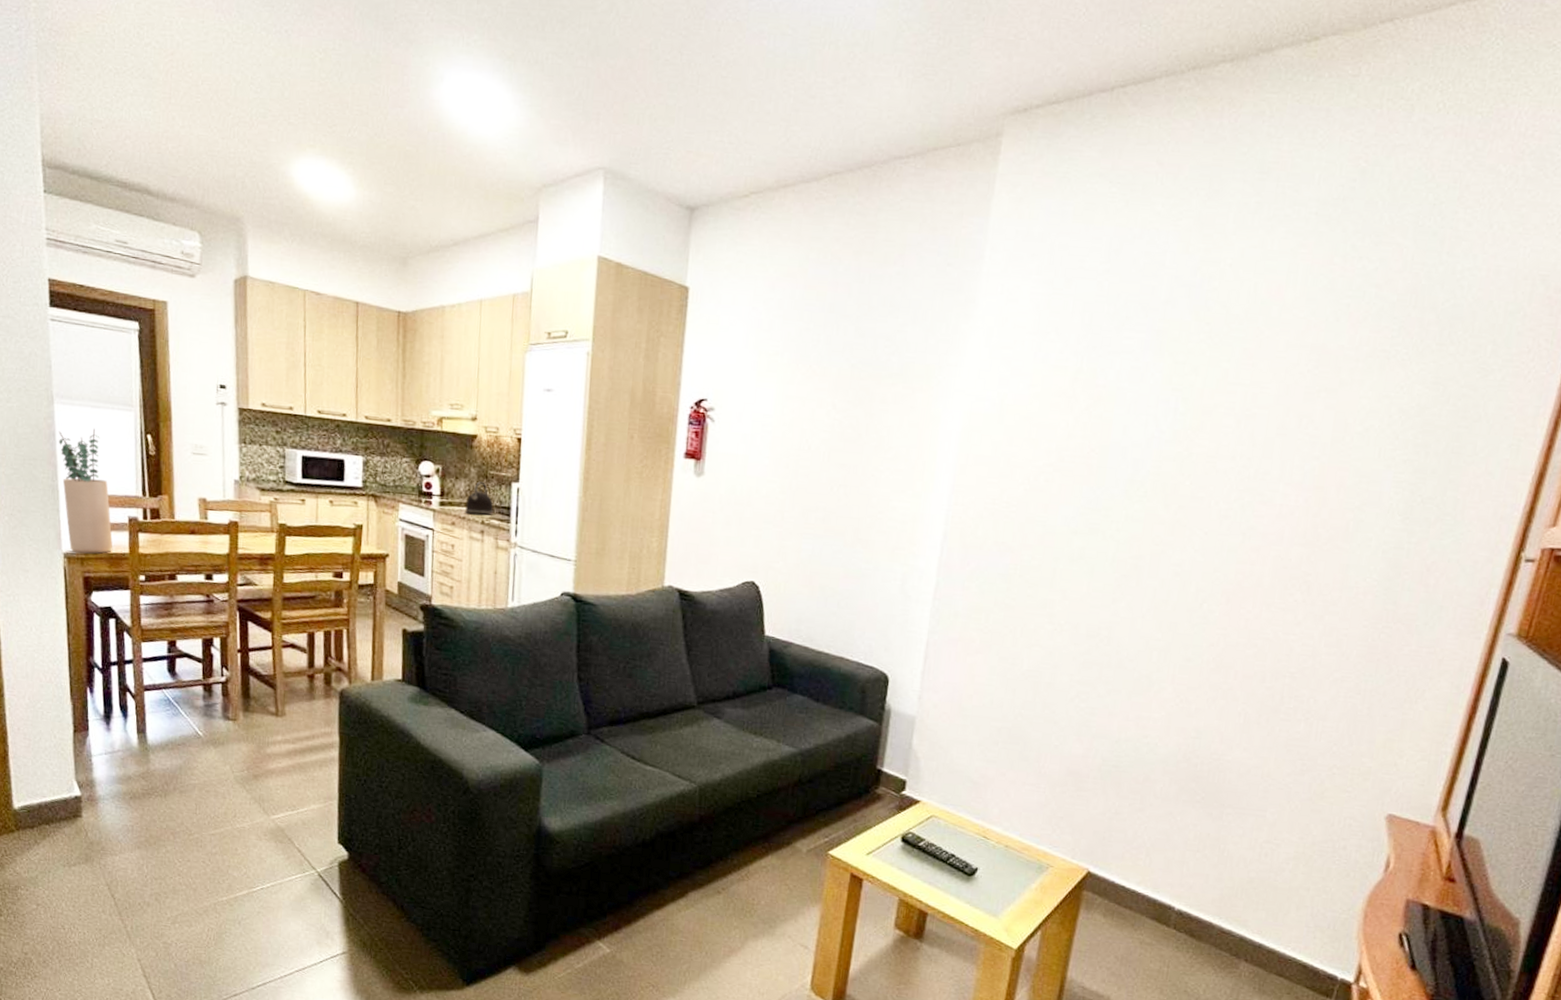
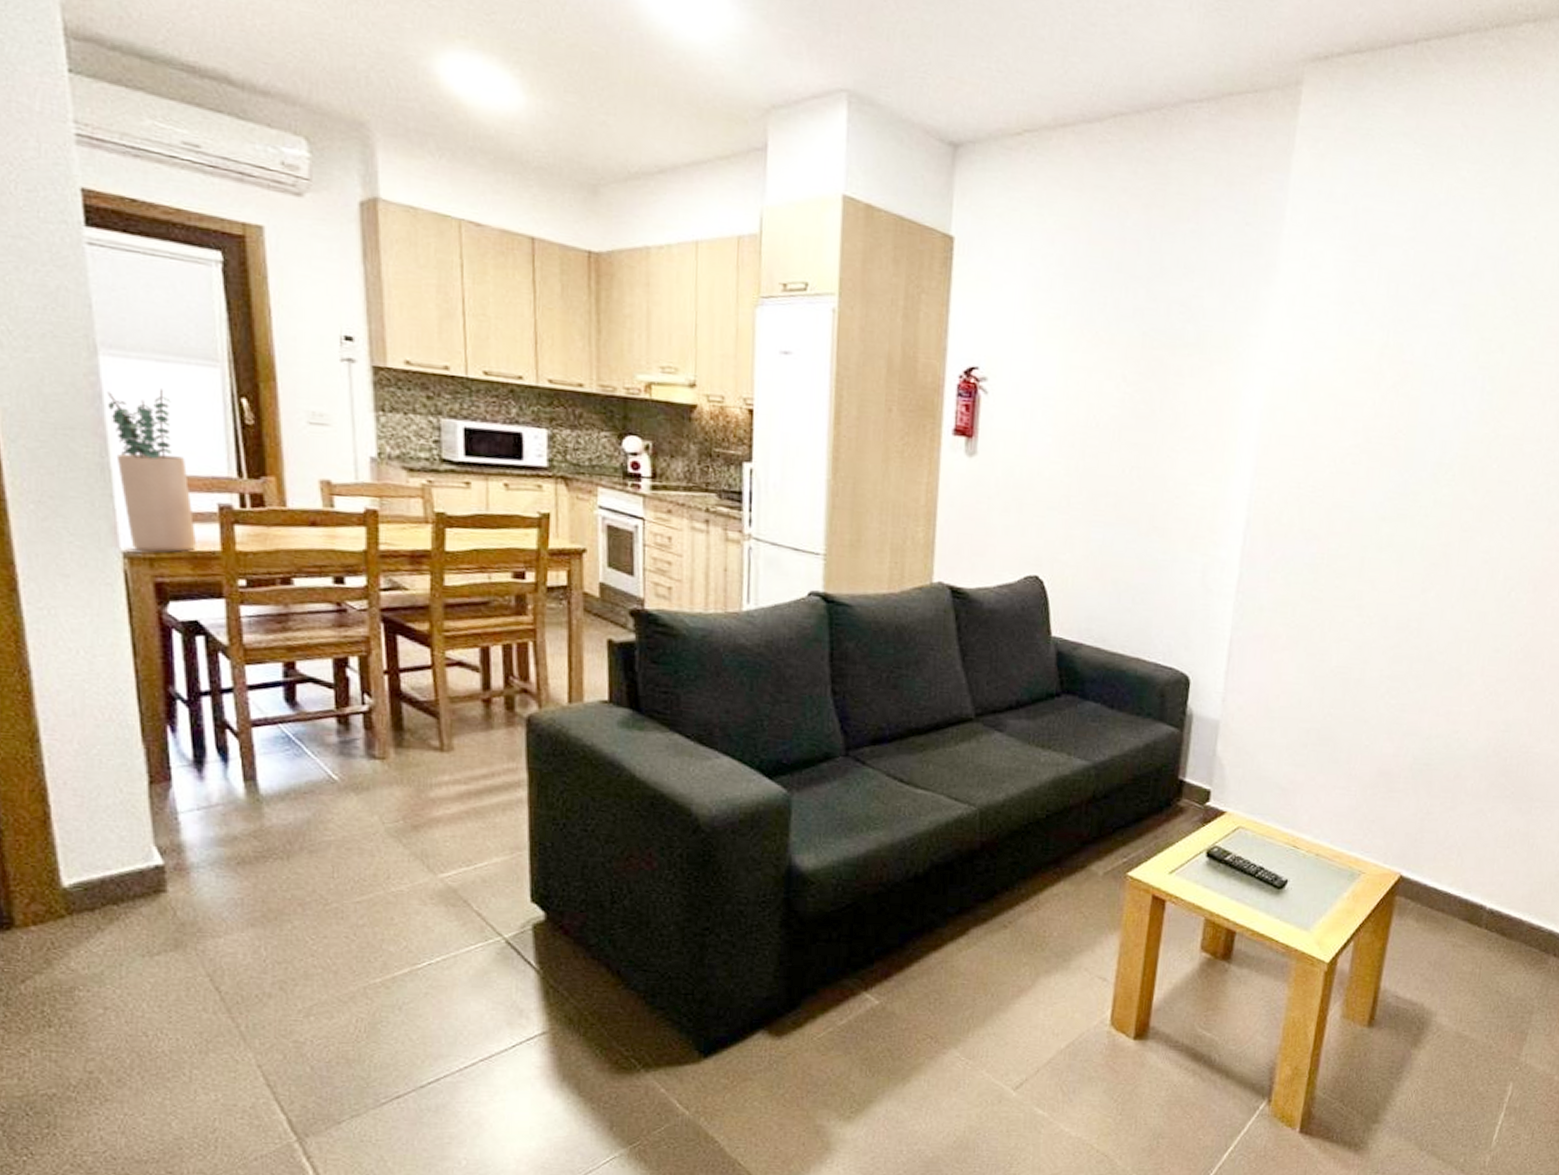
kettle: present [465,481,494,516] -> none [684,460,721,502]

